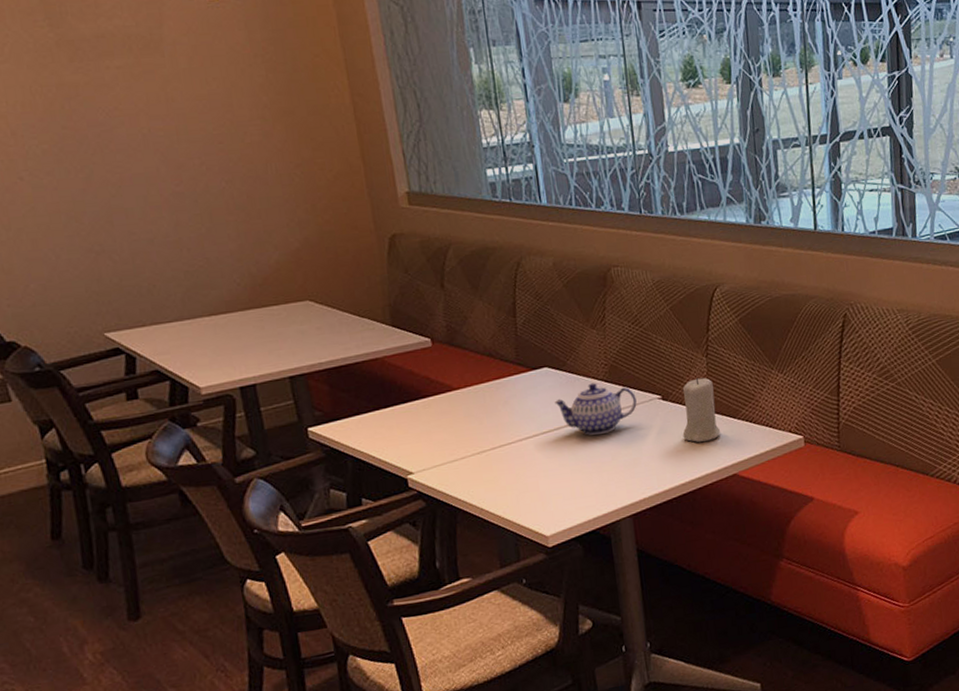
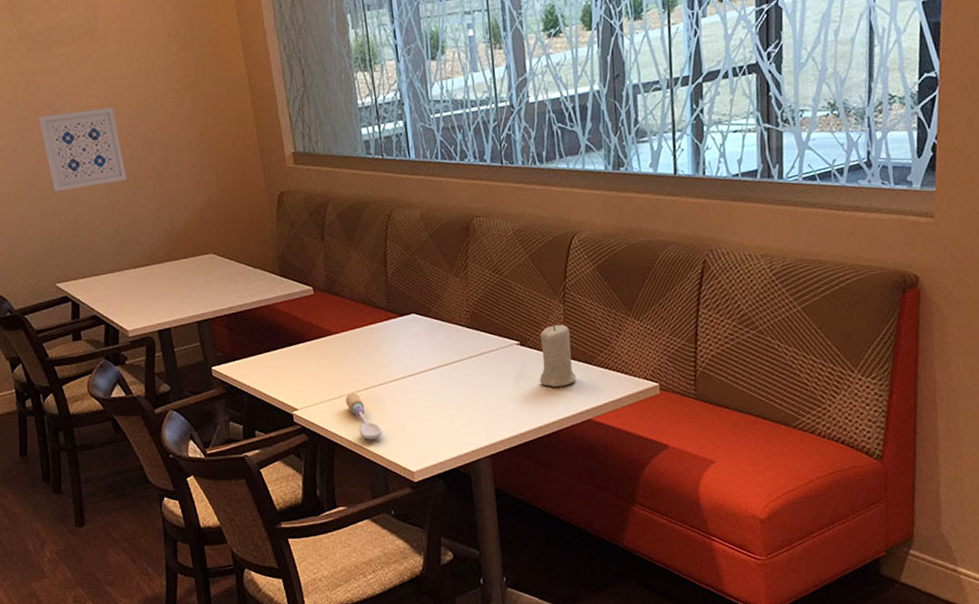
wall art: none [82,132,200,225] -> present [38,107,127,192]
spoon: none [469,453,513,504] -> present [345,393,383,440]
teapot: present [554,382,637,436] -> none [421,328,496,379]

